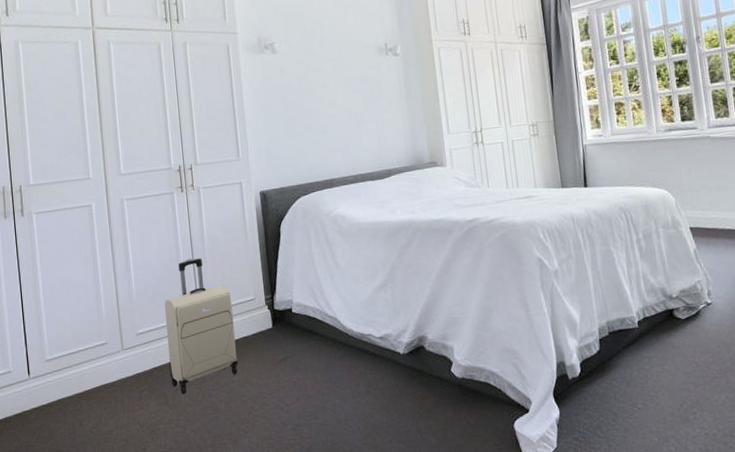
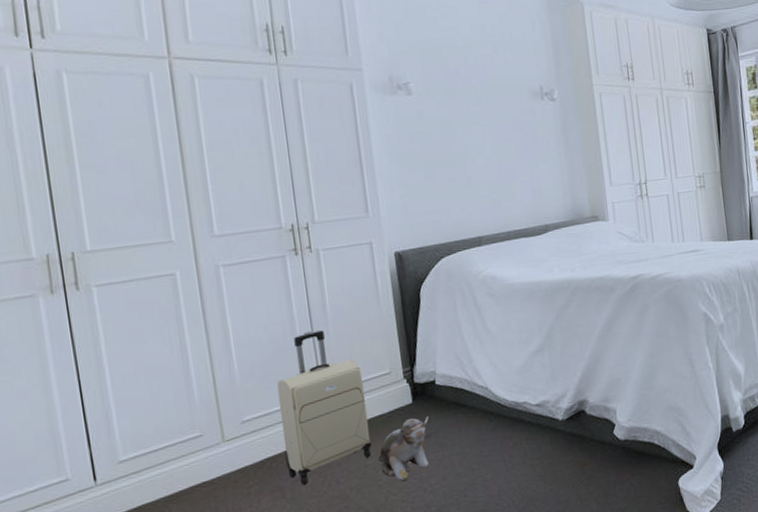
plush toy: none [243,341,286,399] -> present [378,416,429,482]

